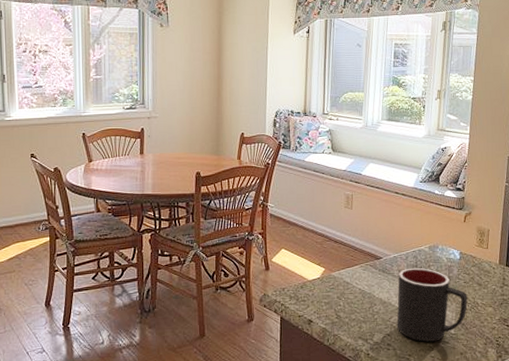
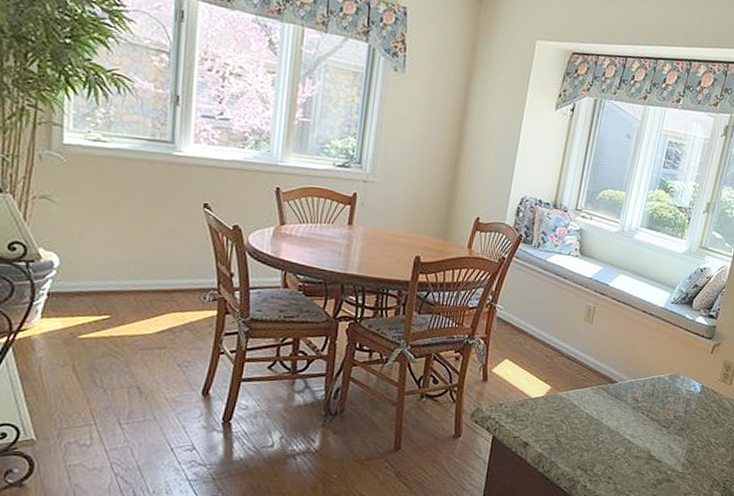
mug: present [397,267,468,342] -> none [621,396,702,479]

